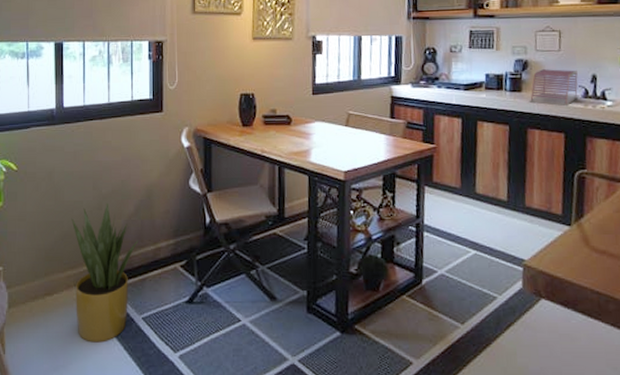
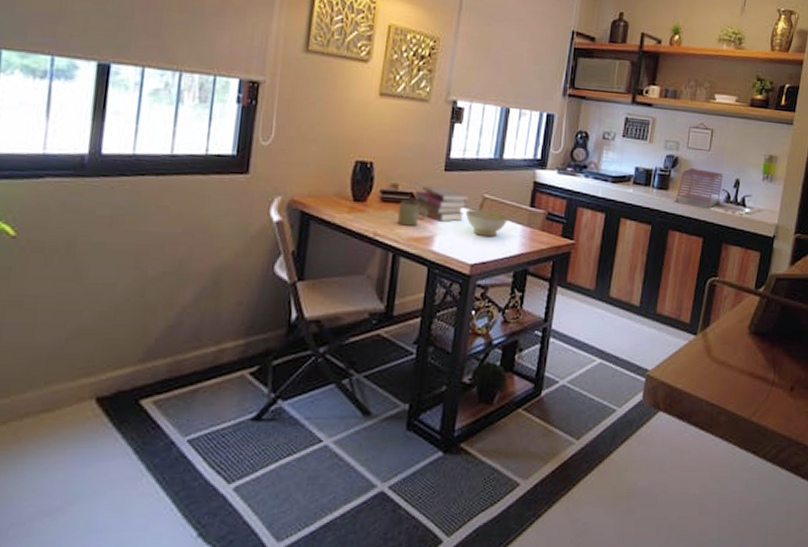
planter: present [71,202,139,343] -> none [87,288,194,475]
mug: none [278,121,302,143] -> present [397,200,427,226]
books: none [290,108,336,137] -> present [414,186,469,222]
bowl: none [334,124,373,147] -> present [465,208,509,238]

